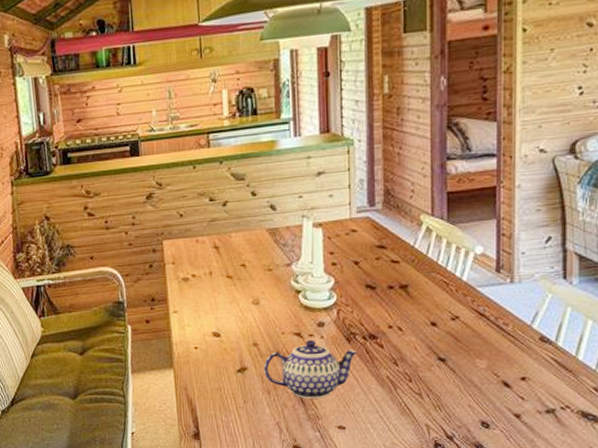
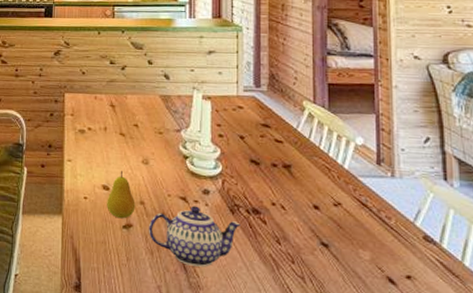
fruit: none [218,315,249,364] -> present [107,171,136,219]

